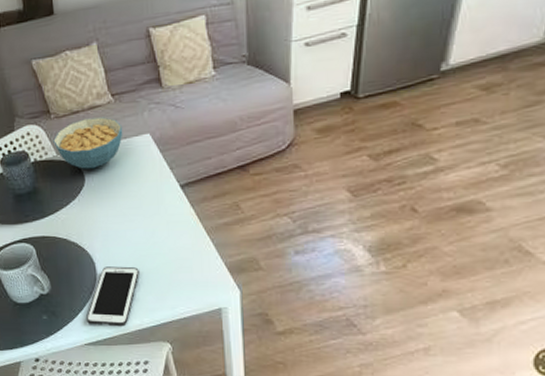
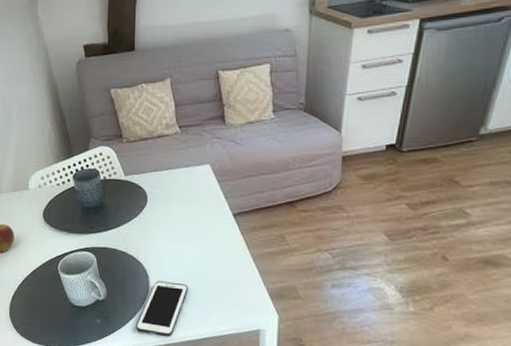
cereal bowl: present [53,117,123,169] -> none [123,145,186,191]

